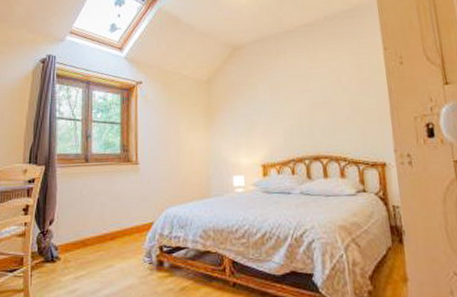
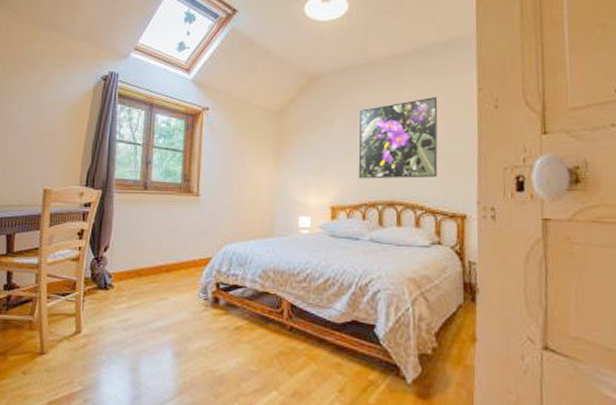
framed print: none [280,58,356,137] -> present [358,97,438,179]

